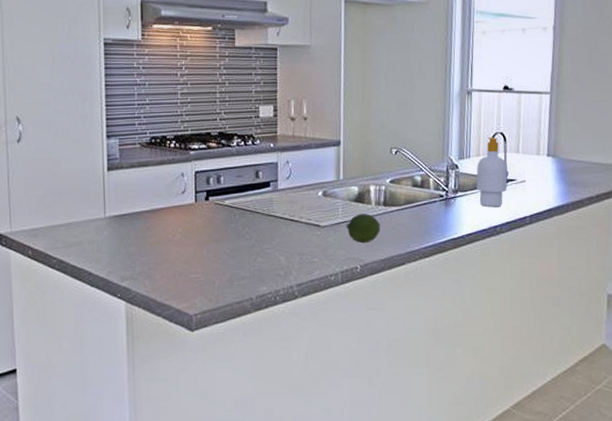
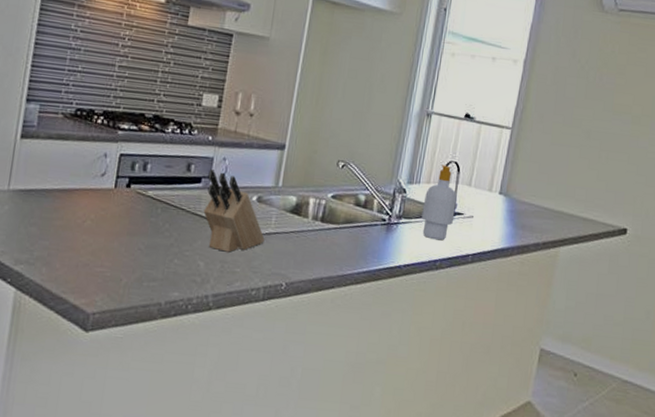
knife block: none [275,173,335,245] -> present [203,169,265,252]
fruit: present [346,213,381,244] -> none [277,226,315,260]

